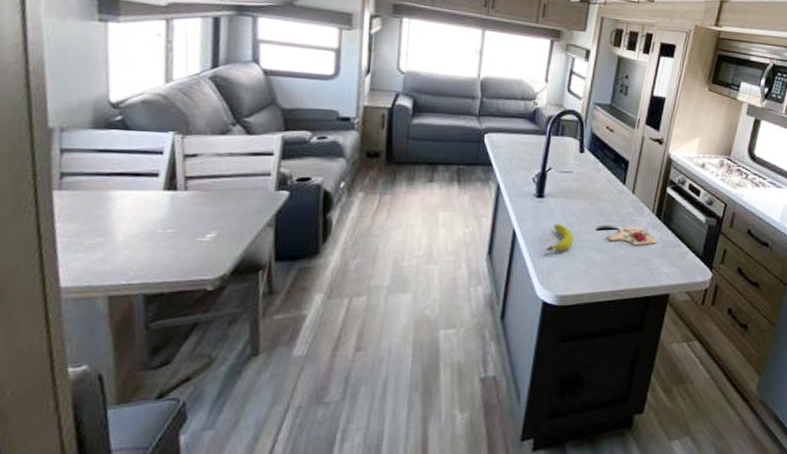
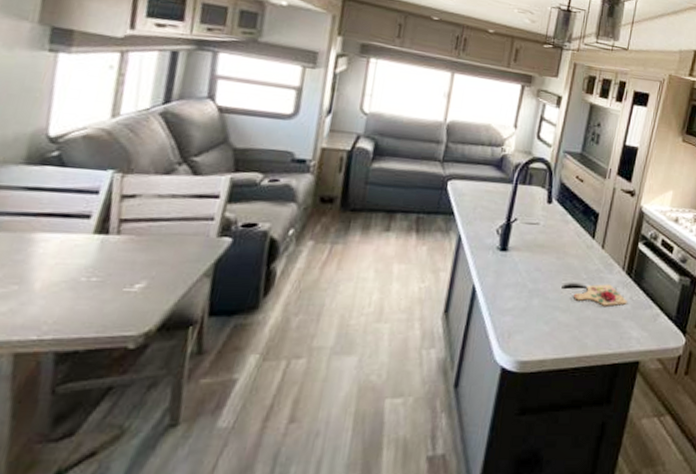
fruit: present [545,224,573,251] -> none [507,280,538,311]

